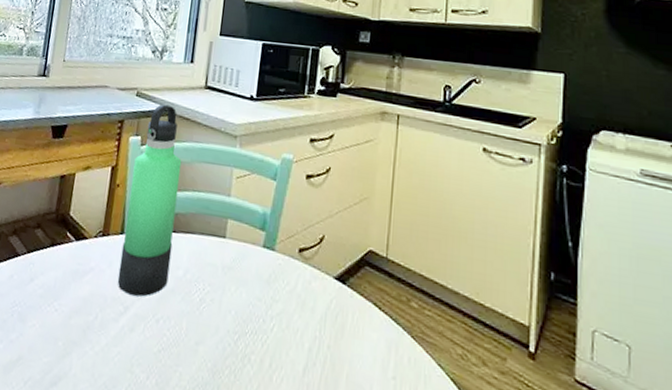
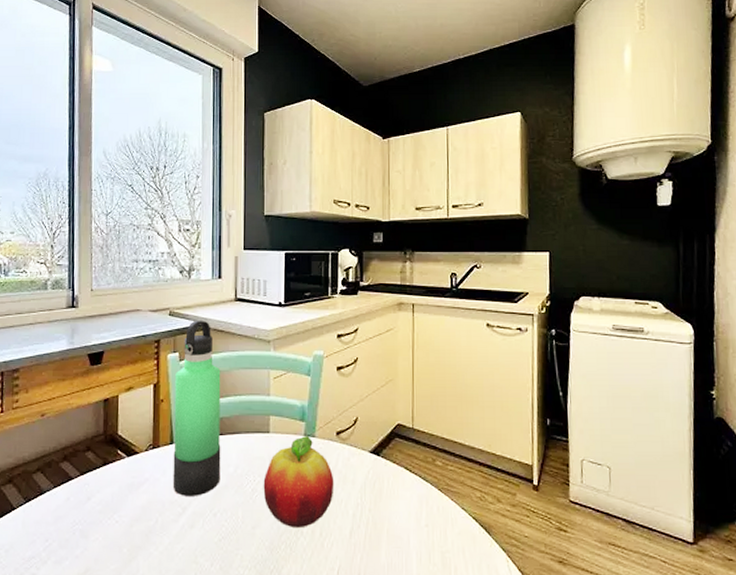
fruit: none [212,247,292,354] -> present [263,435,334,529]

